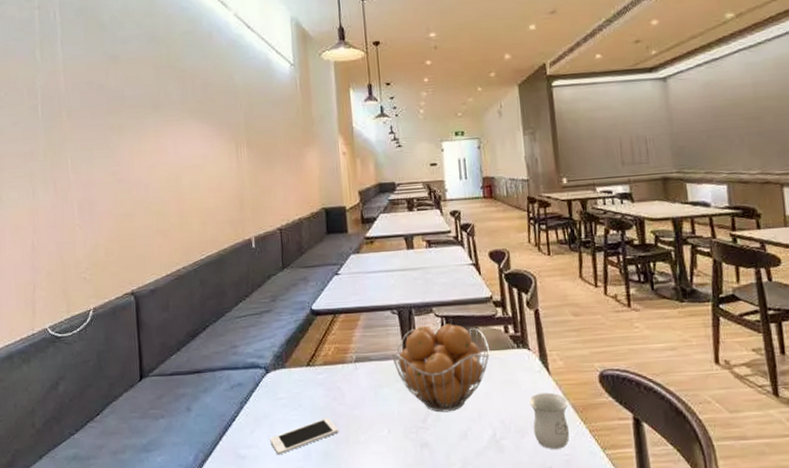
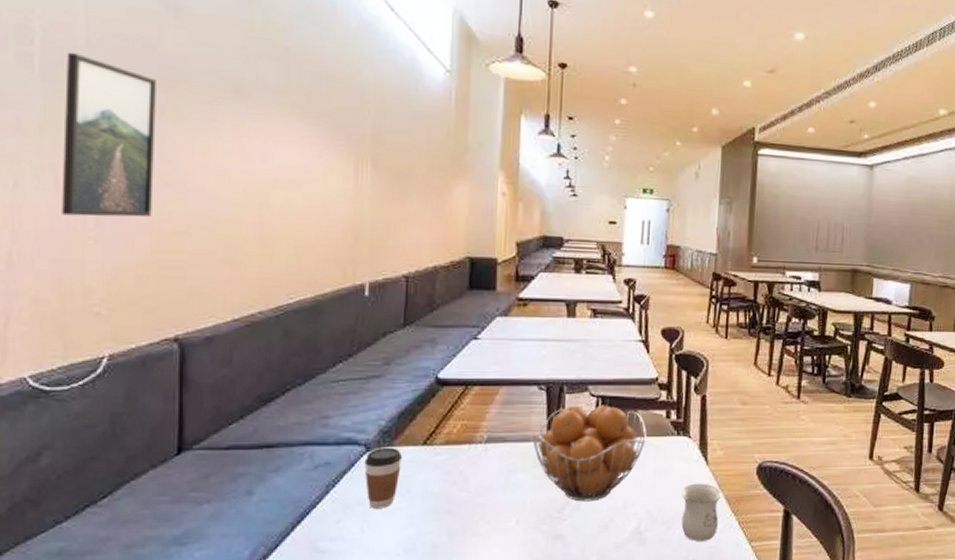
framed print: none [55,99,111,211] -> present [61,53,156,217]
coffee cup: none [265,369,293,421] -> present [364,447,403,508]
cell phone: present [270,417,339,455] -> none [362,505,455,549]

